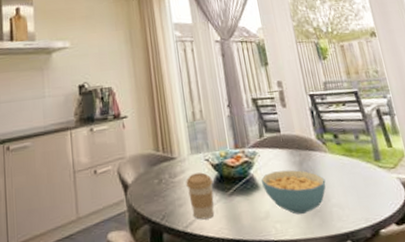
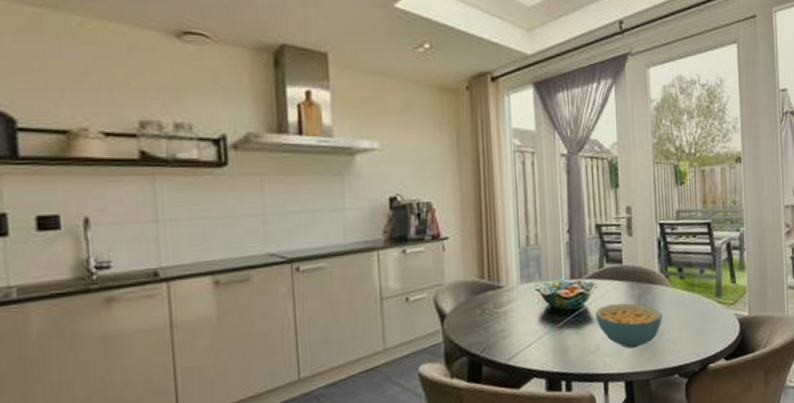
coffee cup: present [186,172,215,220] -> none [512,303,542,353]

